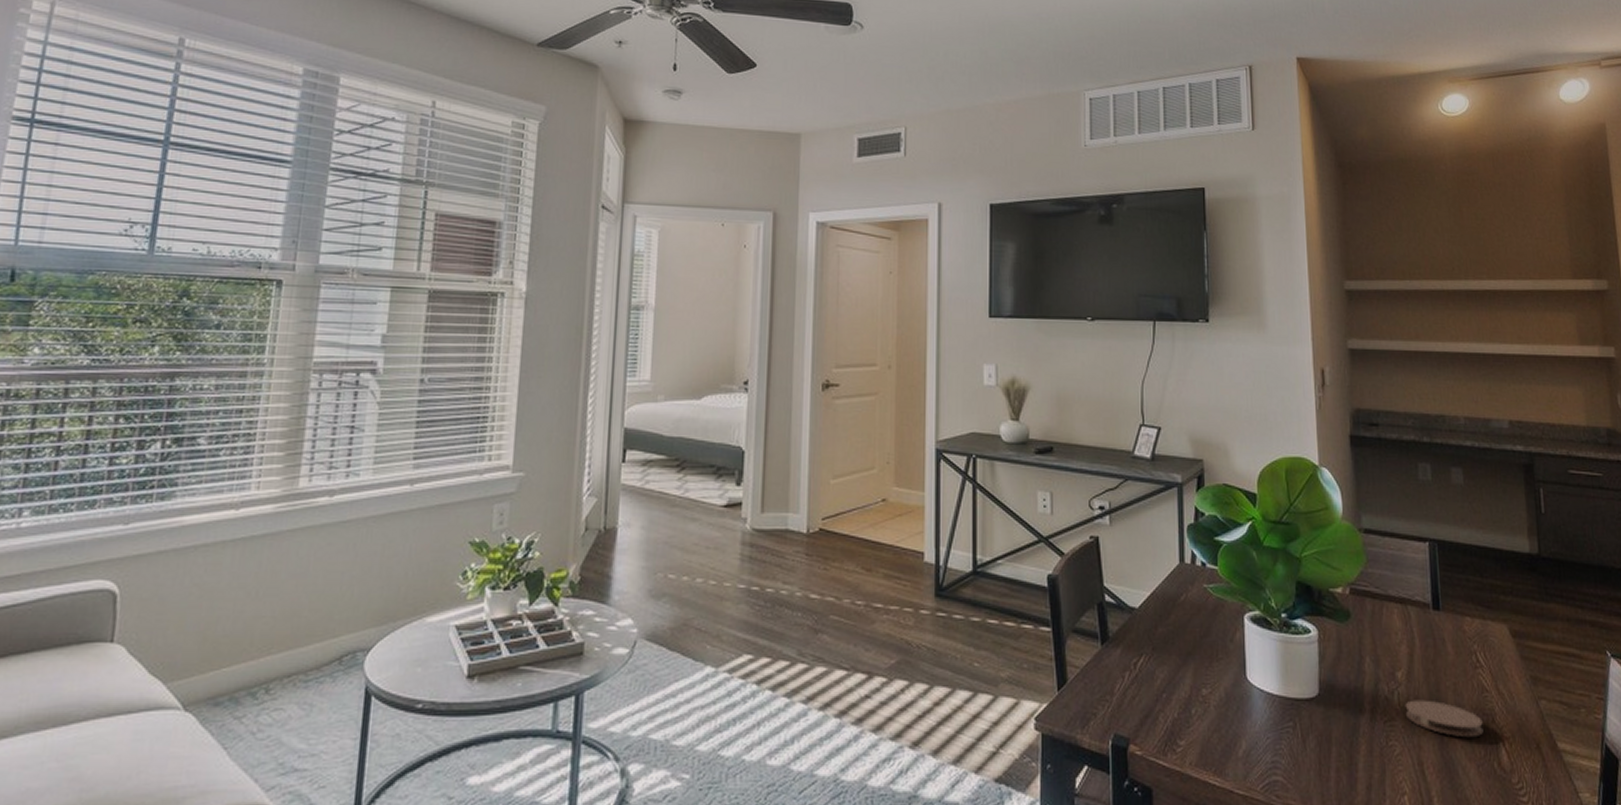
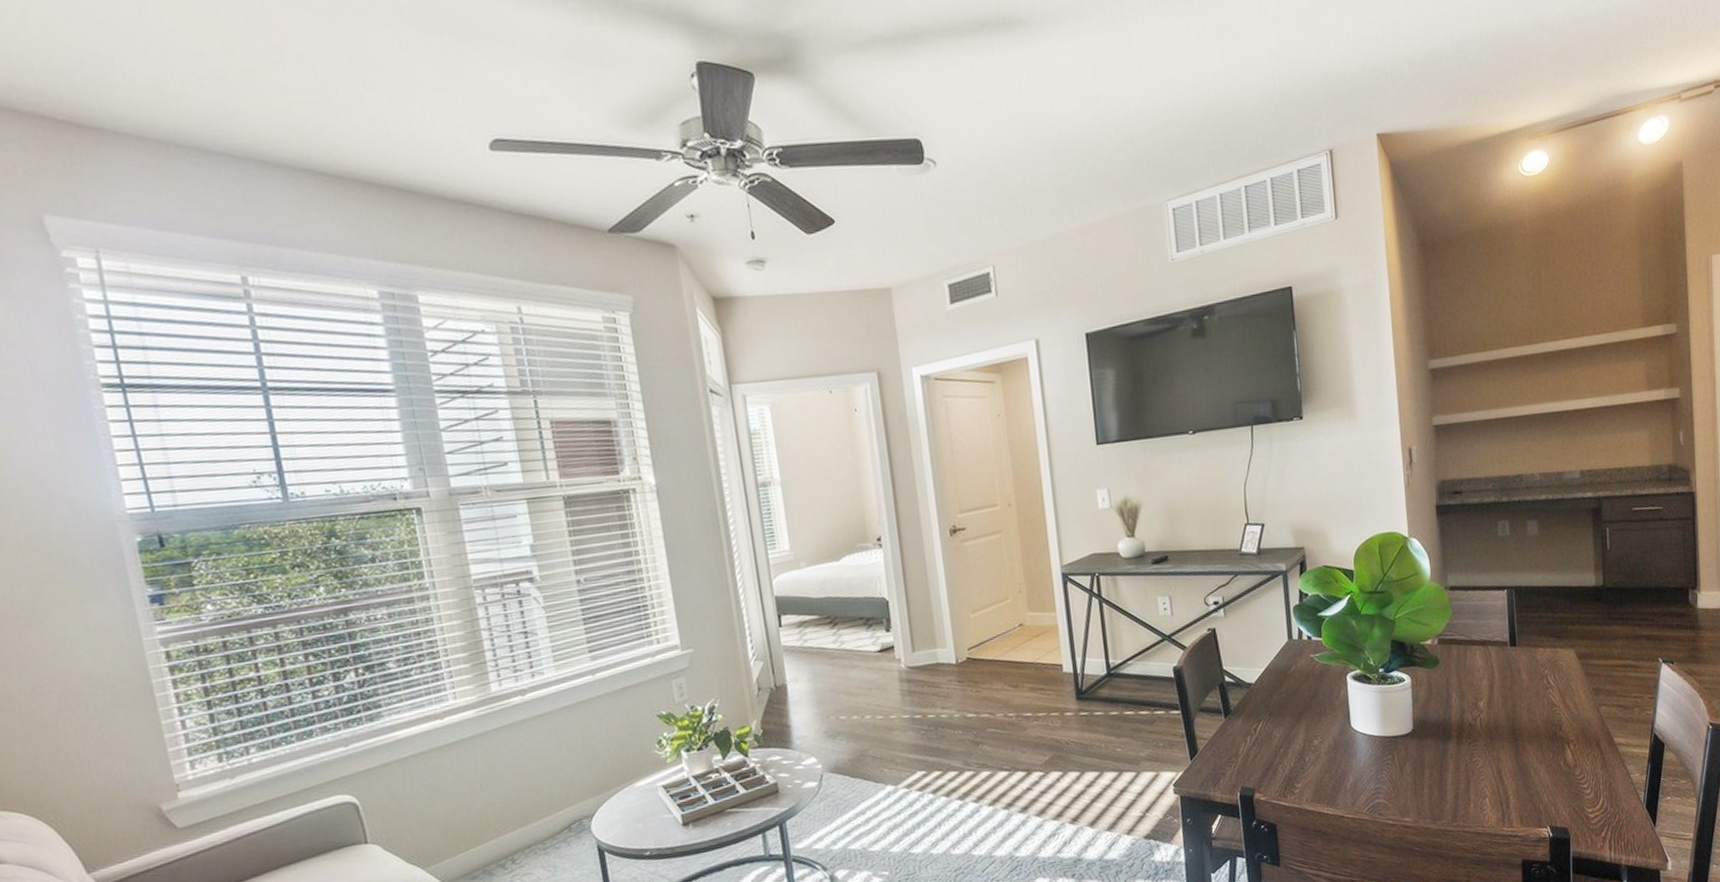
coaster: present [1405,700,1484,738] -> none [1486,720,1552,746]

